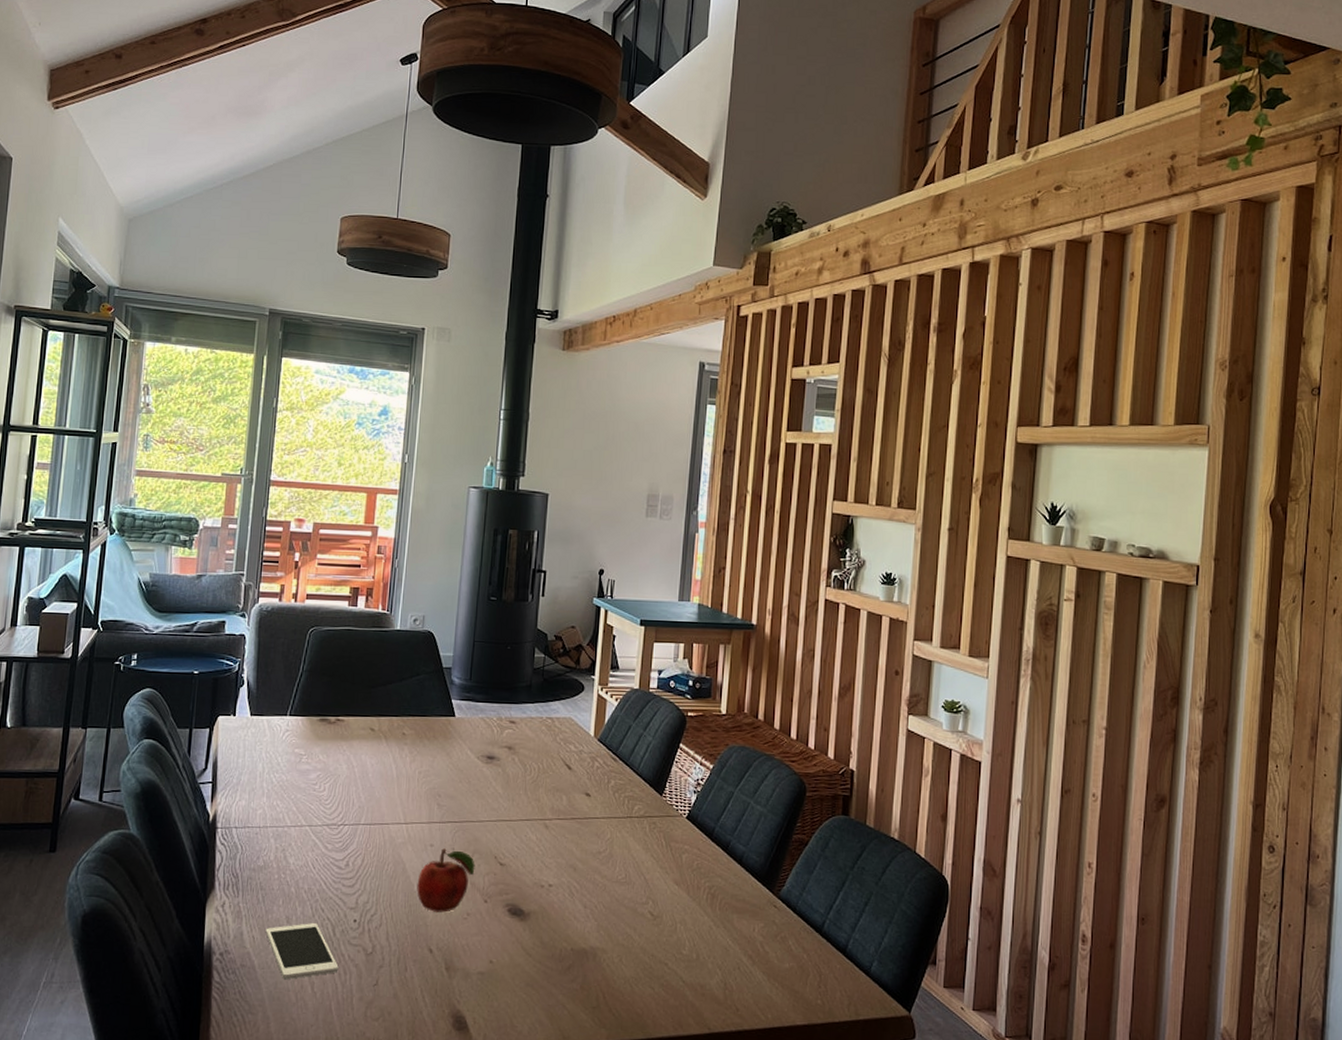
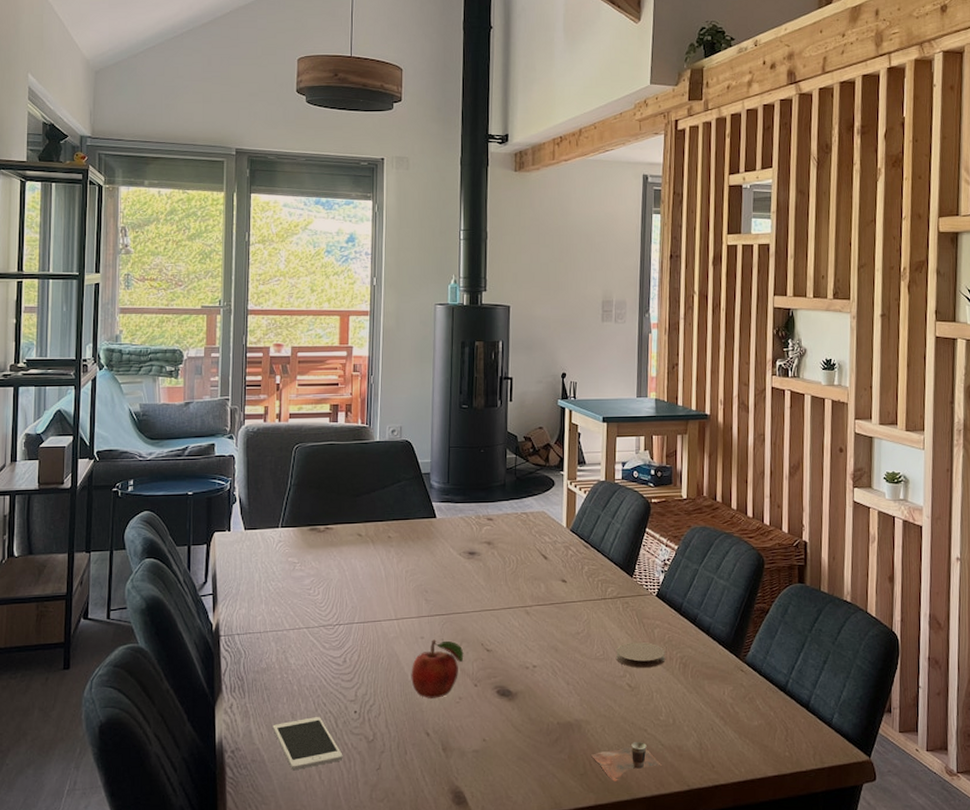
cup: none [606,976,682,1018] -> present [591,742,663,781]
coaster: none [638,866,693,896] -> present [615,641,666,668]

